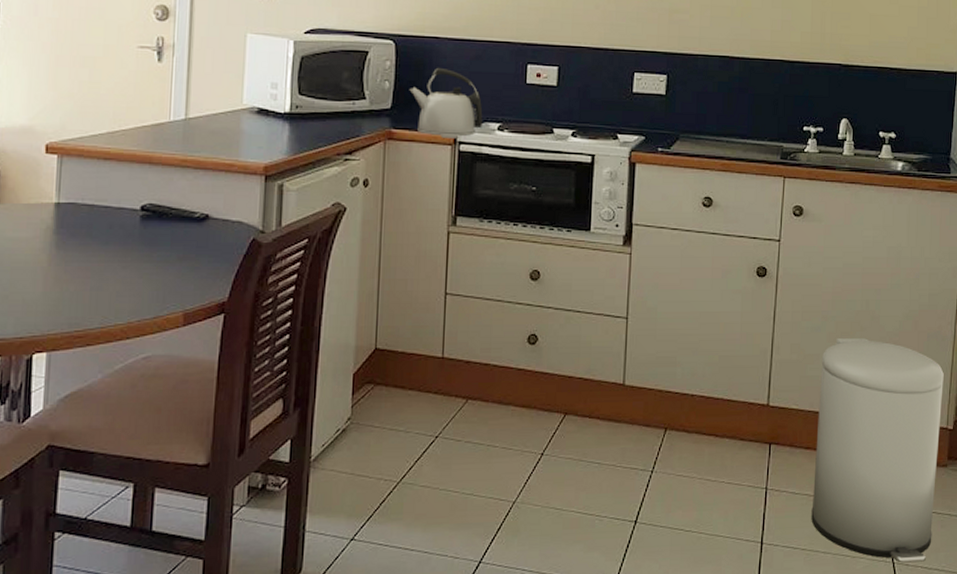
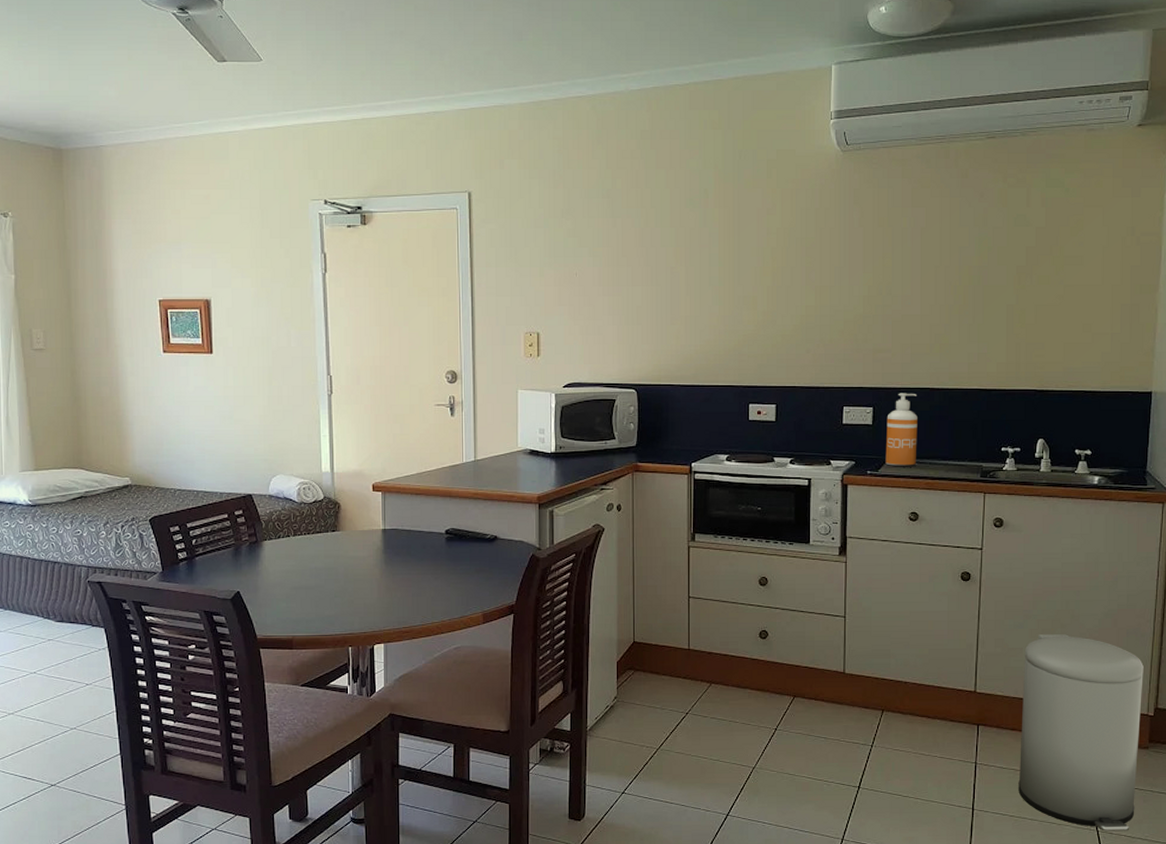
kettle: present [409,67,483,138] -> none [650,410,713,469]
soap dispenser: none [678,60,716,145] -> present [885,393,918,467]

